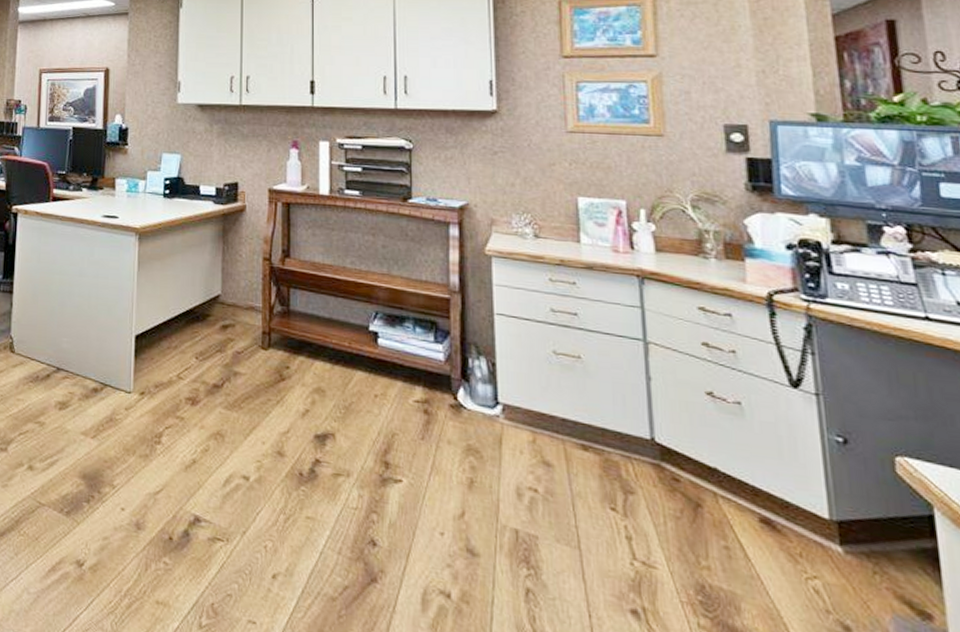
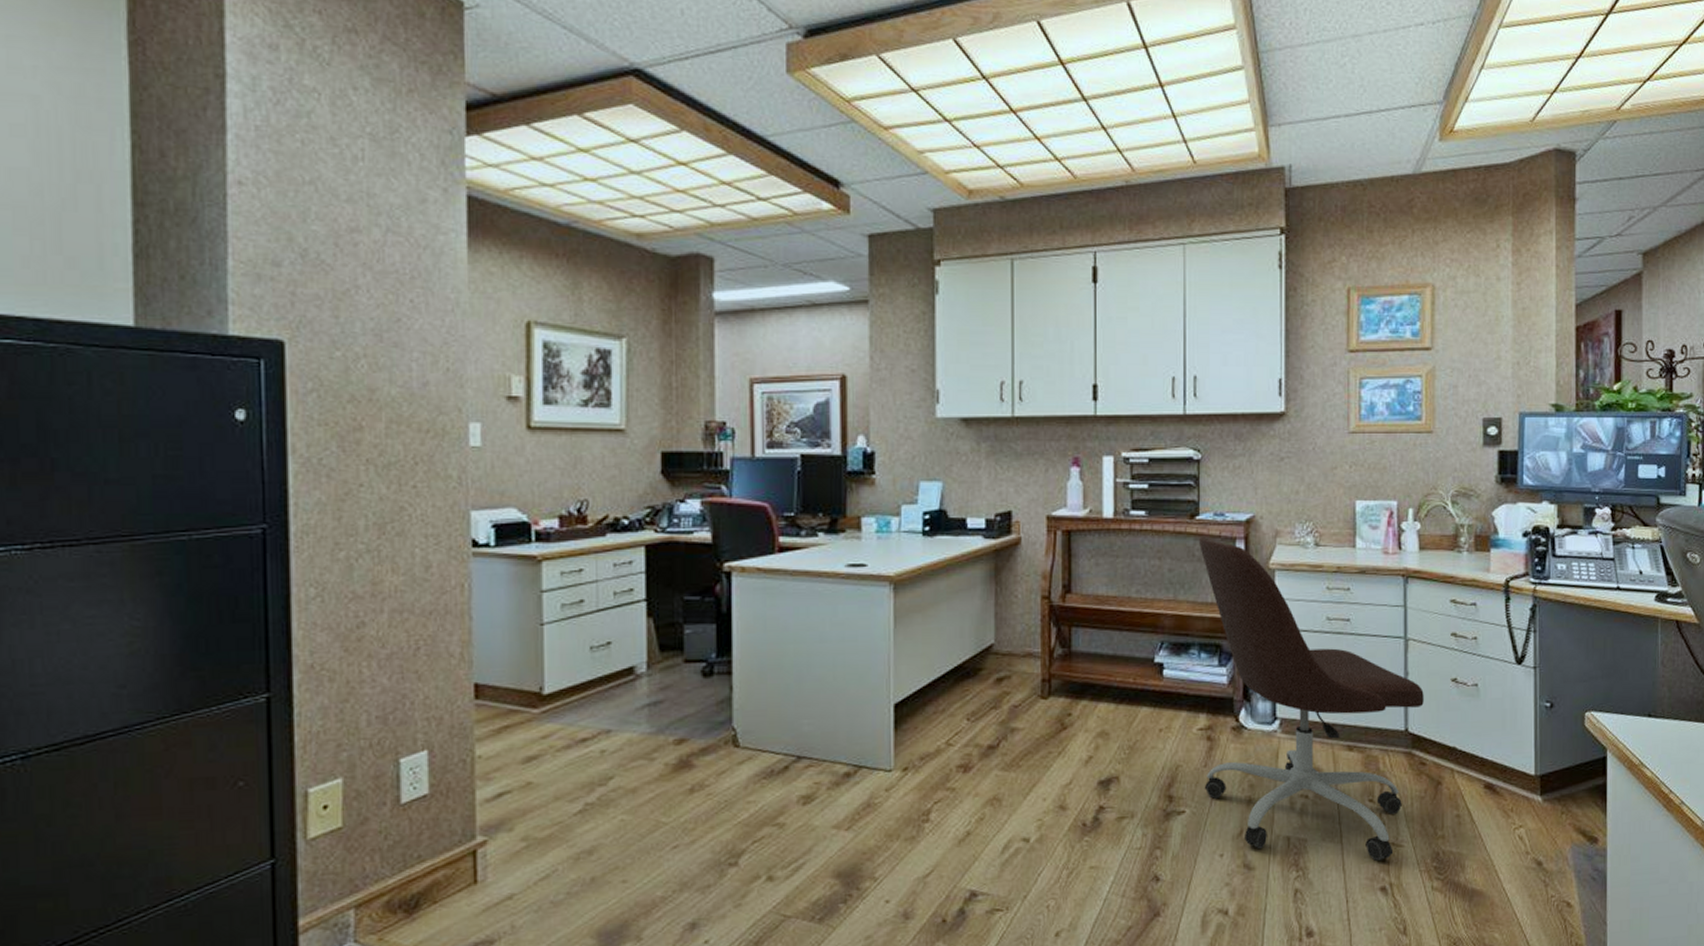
office chair: none [412,218,672,579] -> present [1199,536,1424,861]

